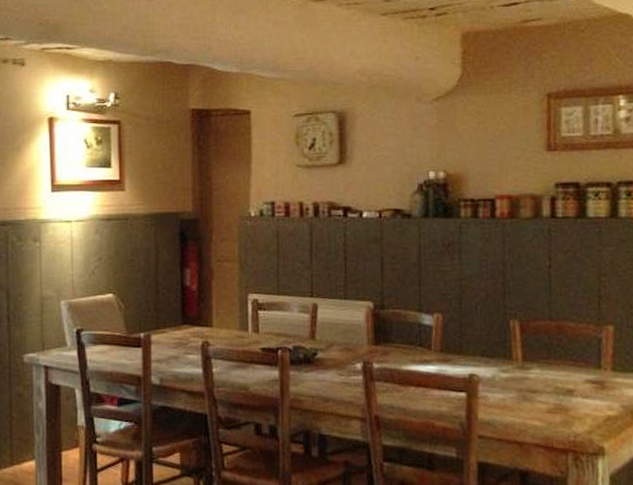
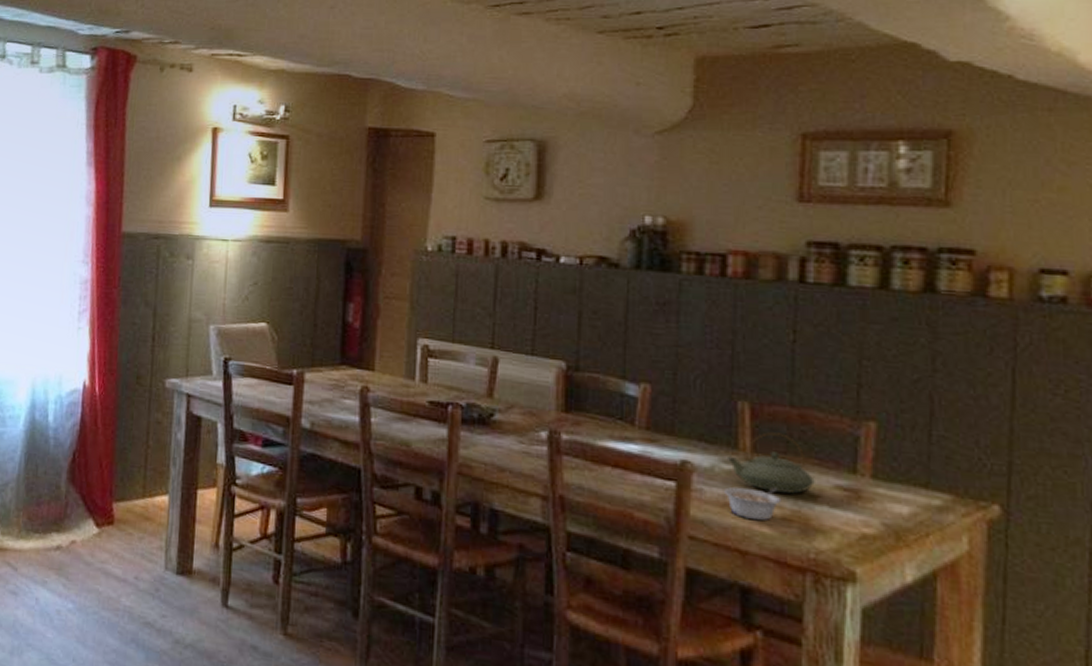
legume: none [502,387,547,416] -> present [723,487,782,521]
teapot: none [504,343,571,391] -> present [726,432,815,494]

